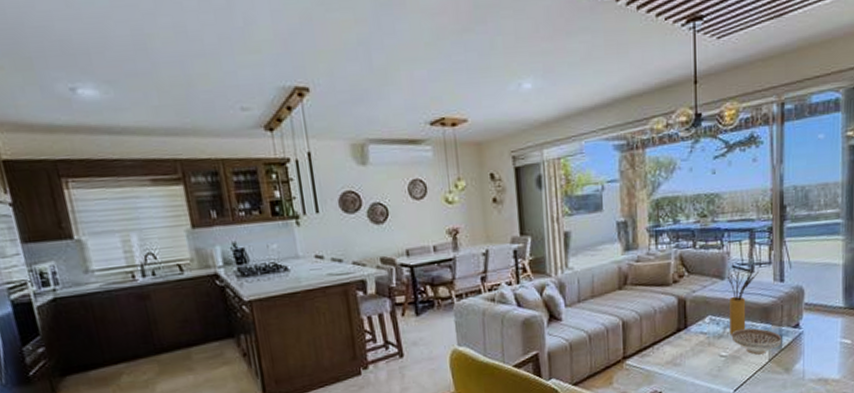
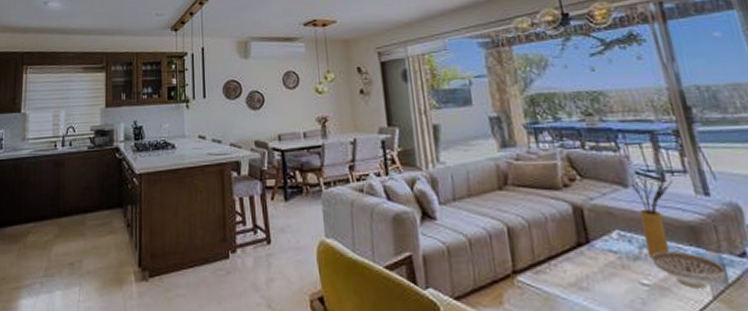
coffee maker: none [174,247,212,278] -> present [86,123,114,149]

